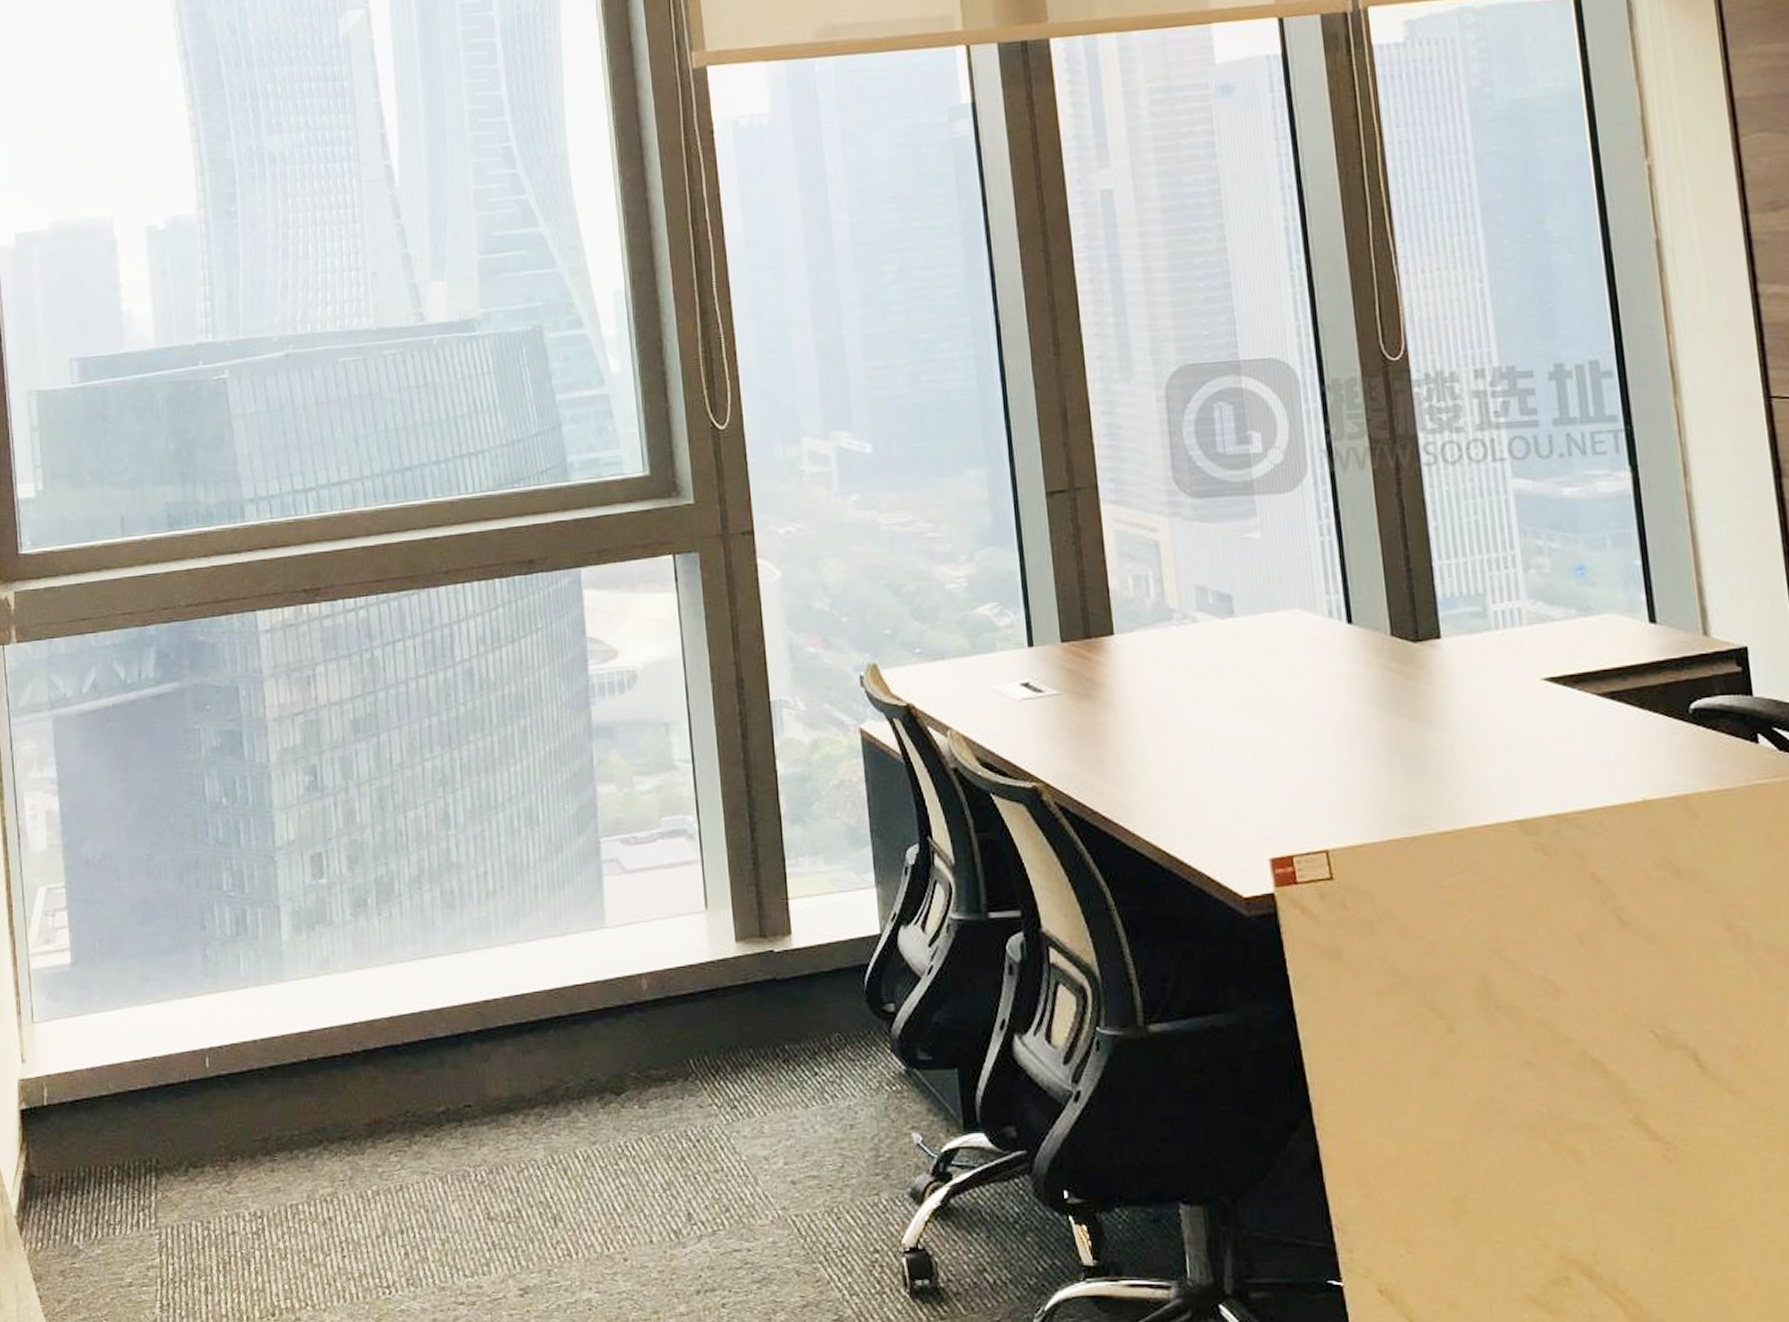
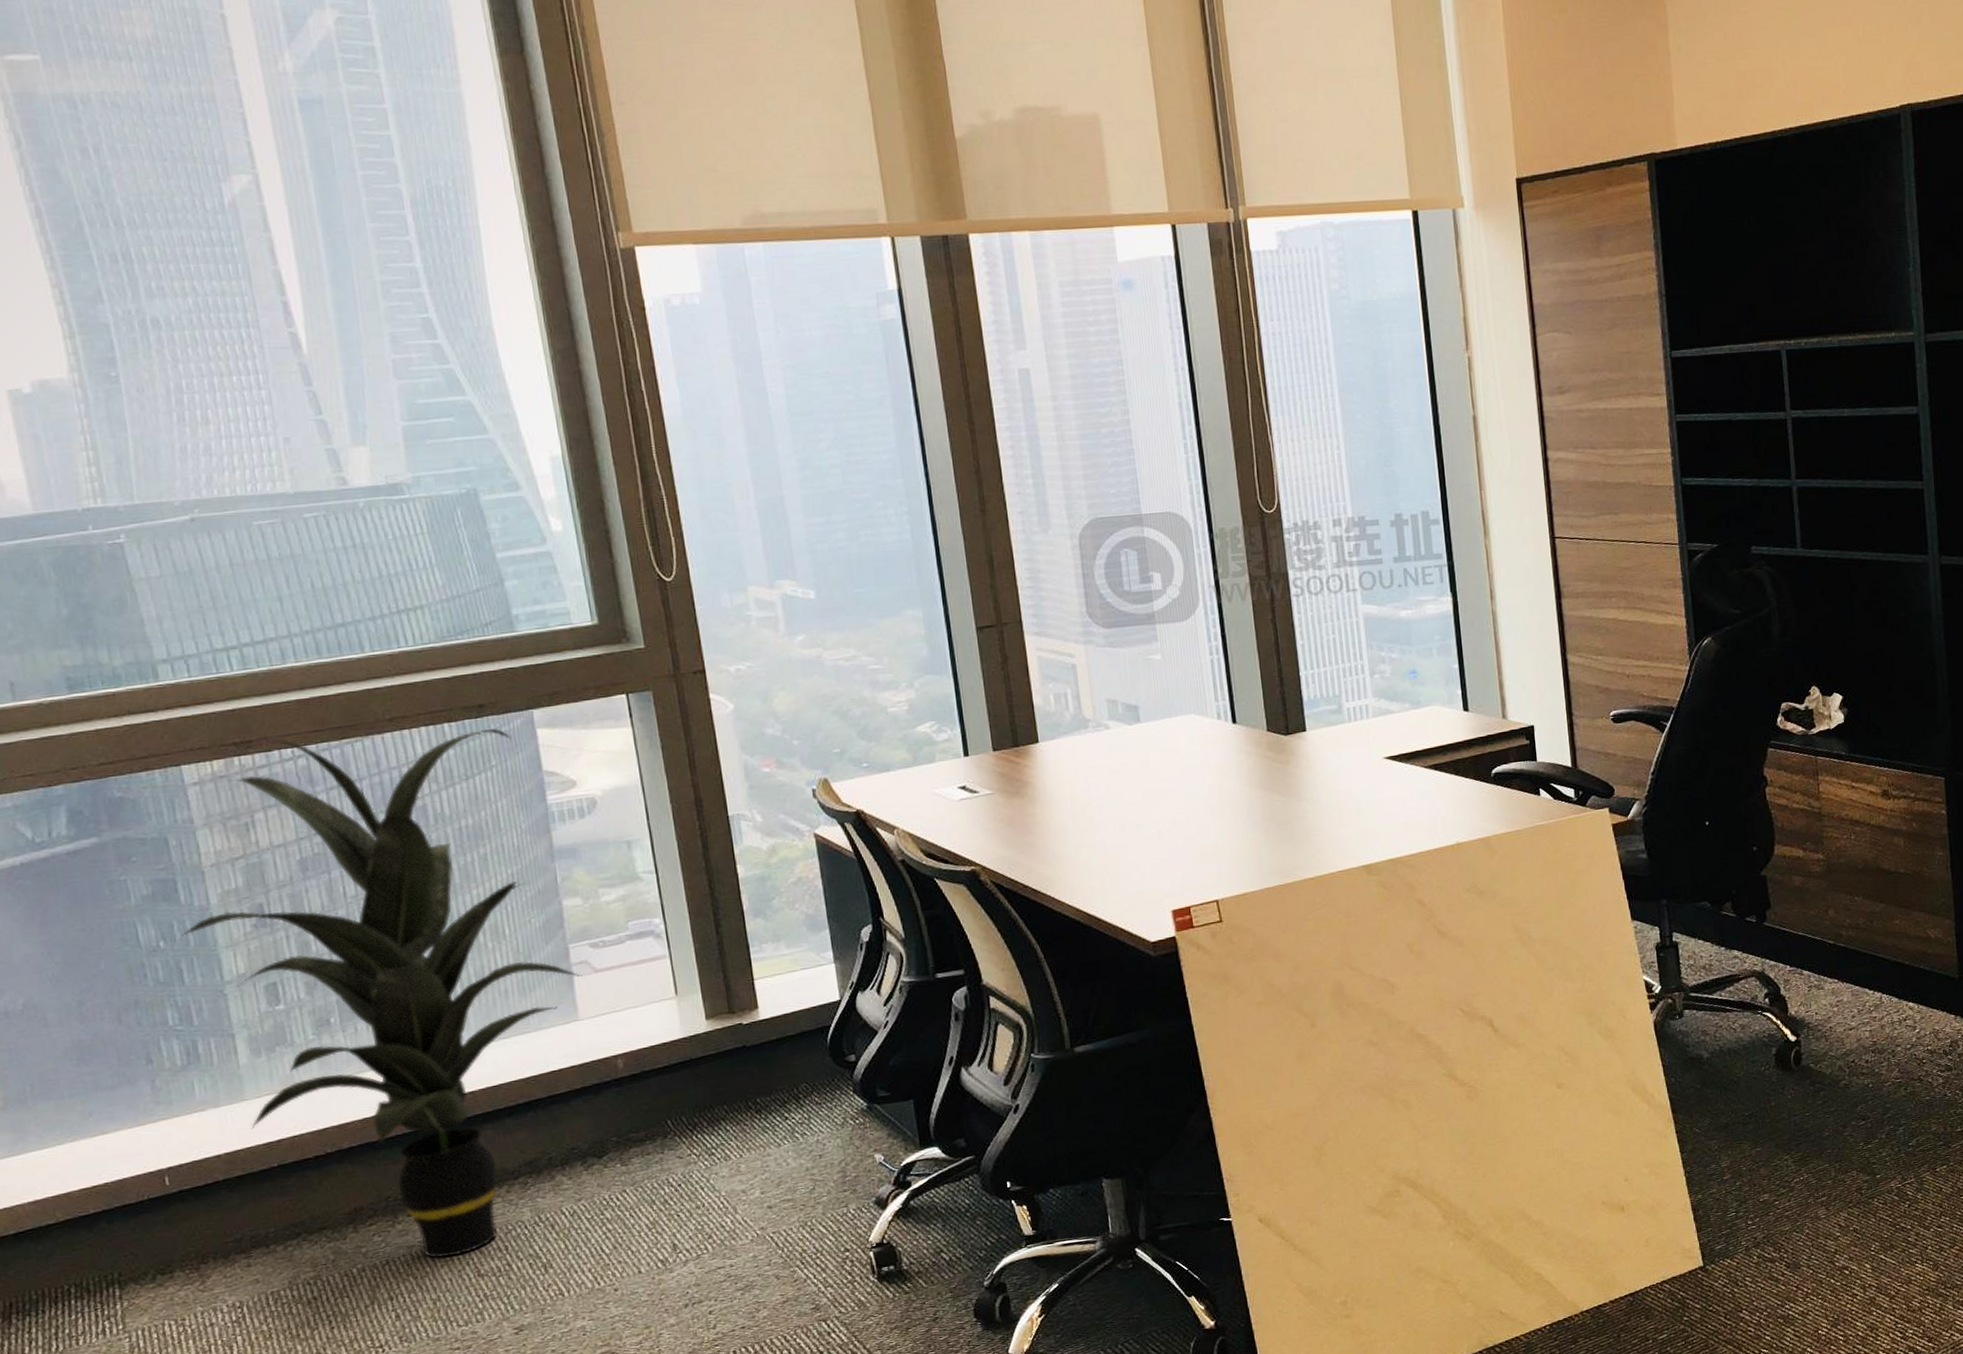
indoor plant: none [241,586,612,1192] -> present [181,727,582,1259]

